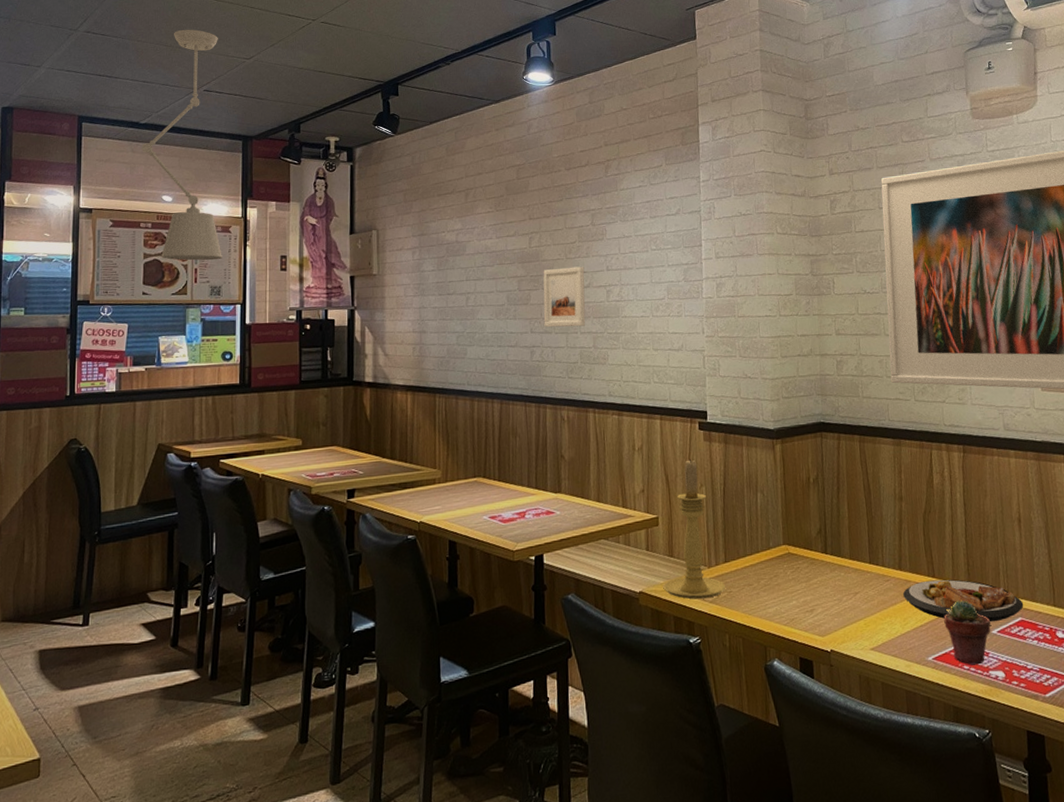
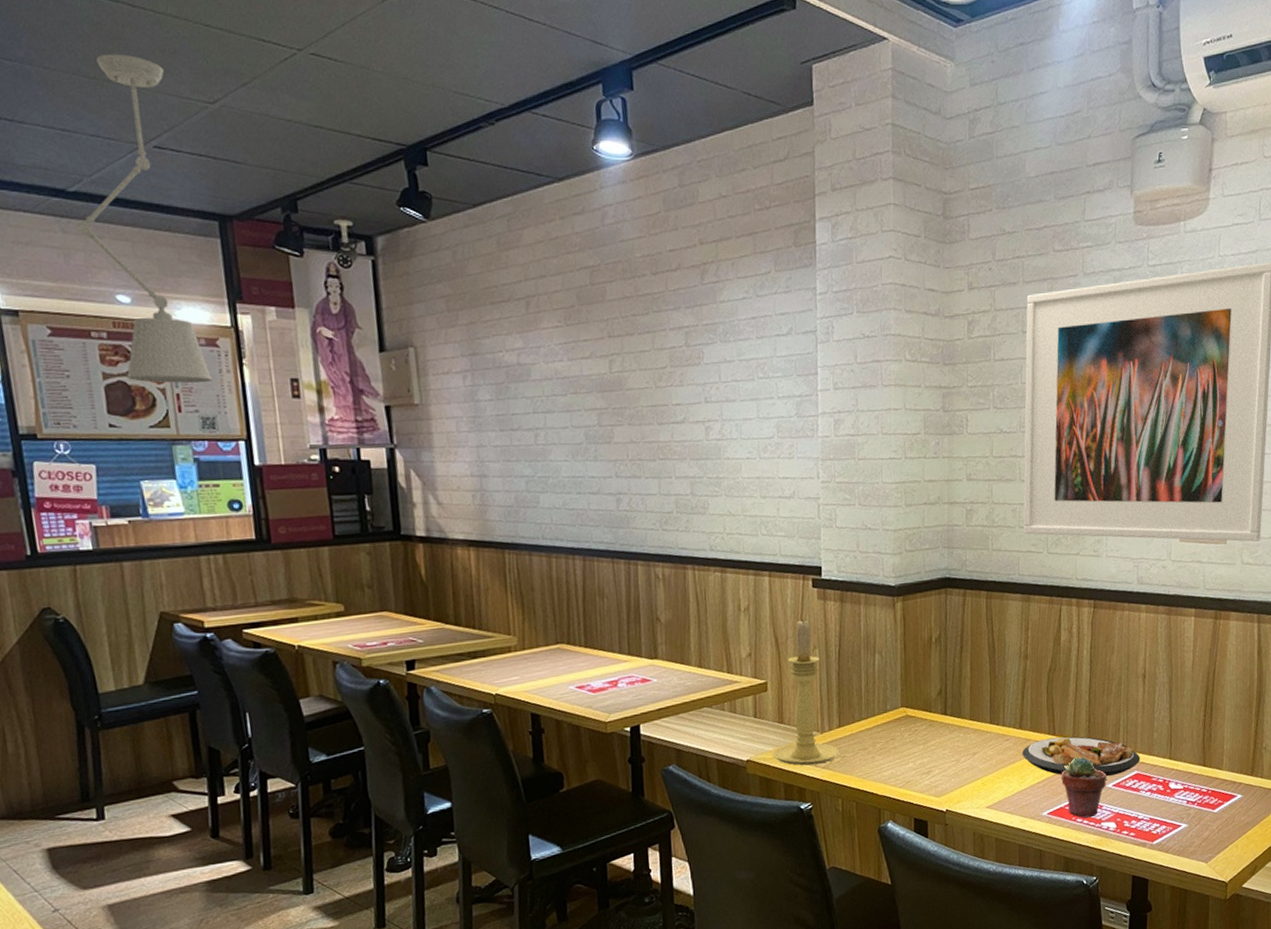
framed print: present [543,266,586,328] -> none [628,397,682,471]

